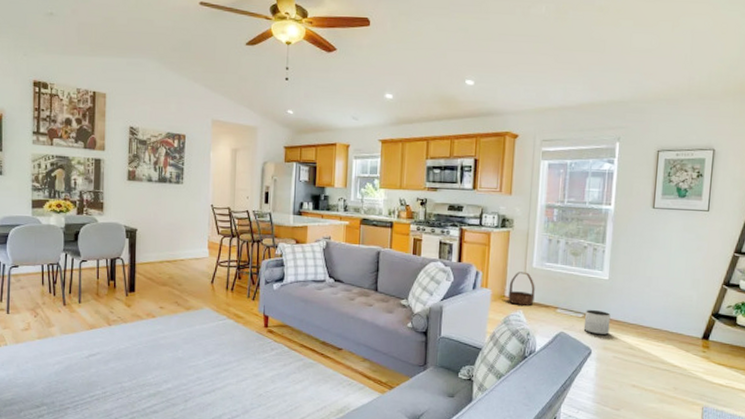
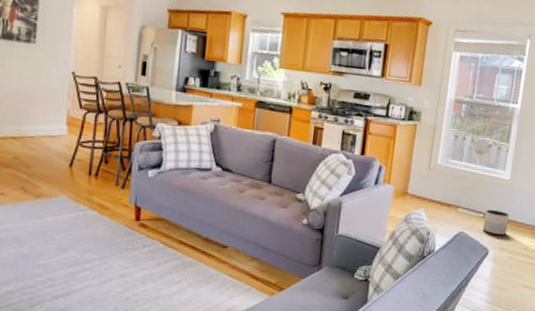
basket: present [508,272,535,306] -> none [410,168,439,204]

